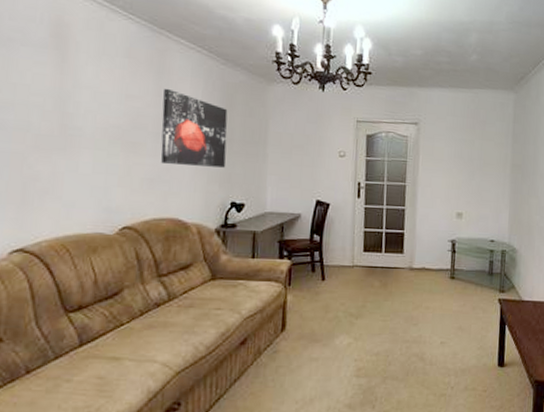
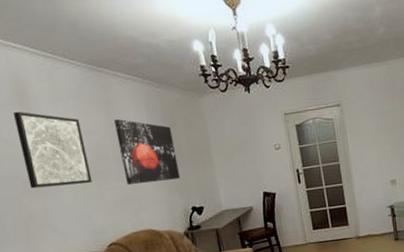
wall art: none [41,55,123,153] -> present [12,111,92,189]

